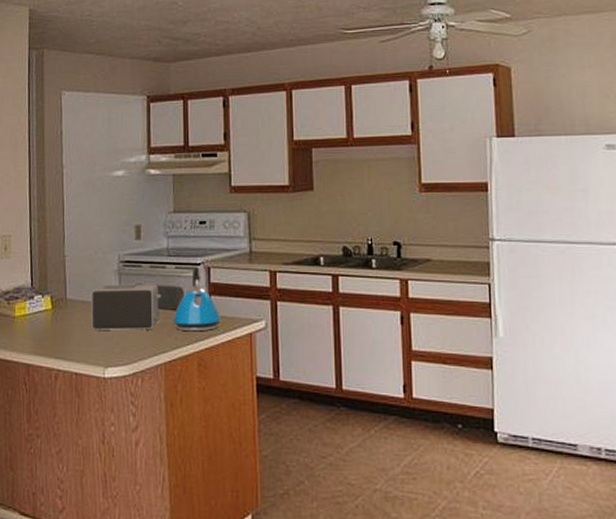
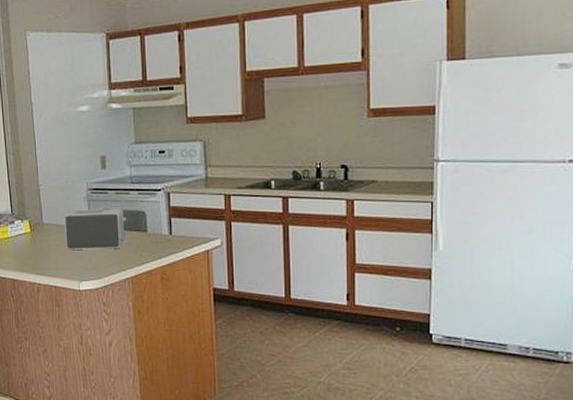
kettle: present [172,266,222,332] -> none [137,192,181,250]

